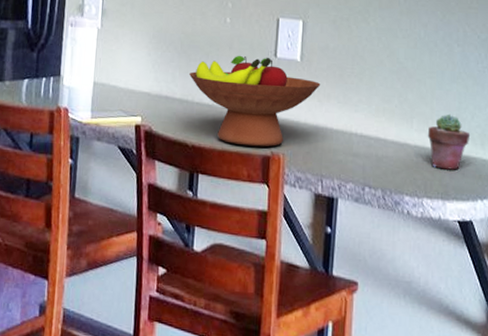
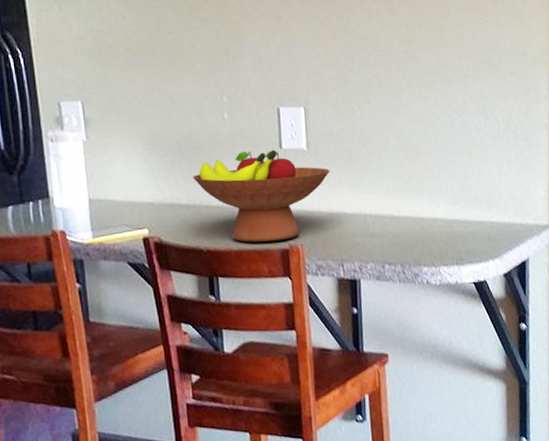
potted succulent: present [427,114,471,170] -> none [438,183,478,237]

